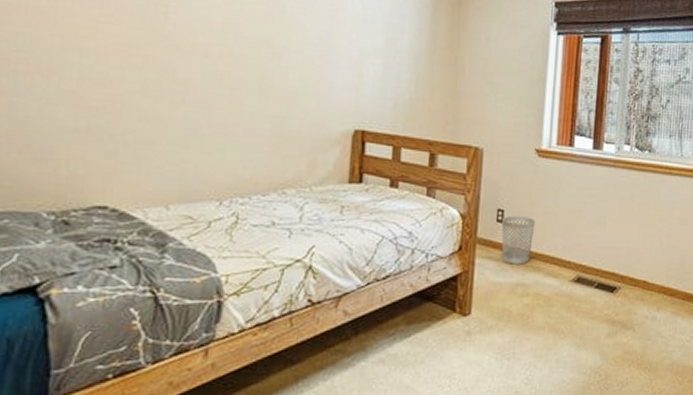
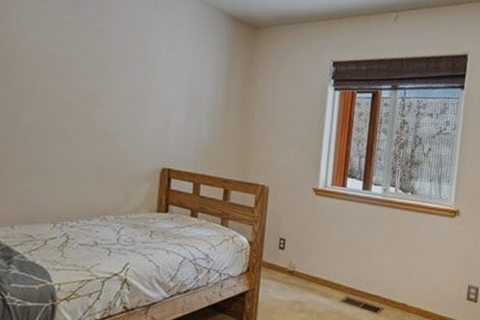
wastebasket: present [501,215,536,265] -> none [282,244,312,286]

